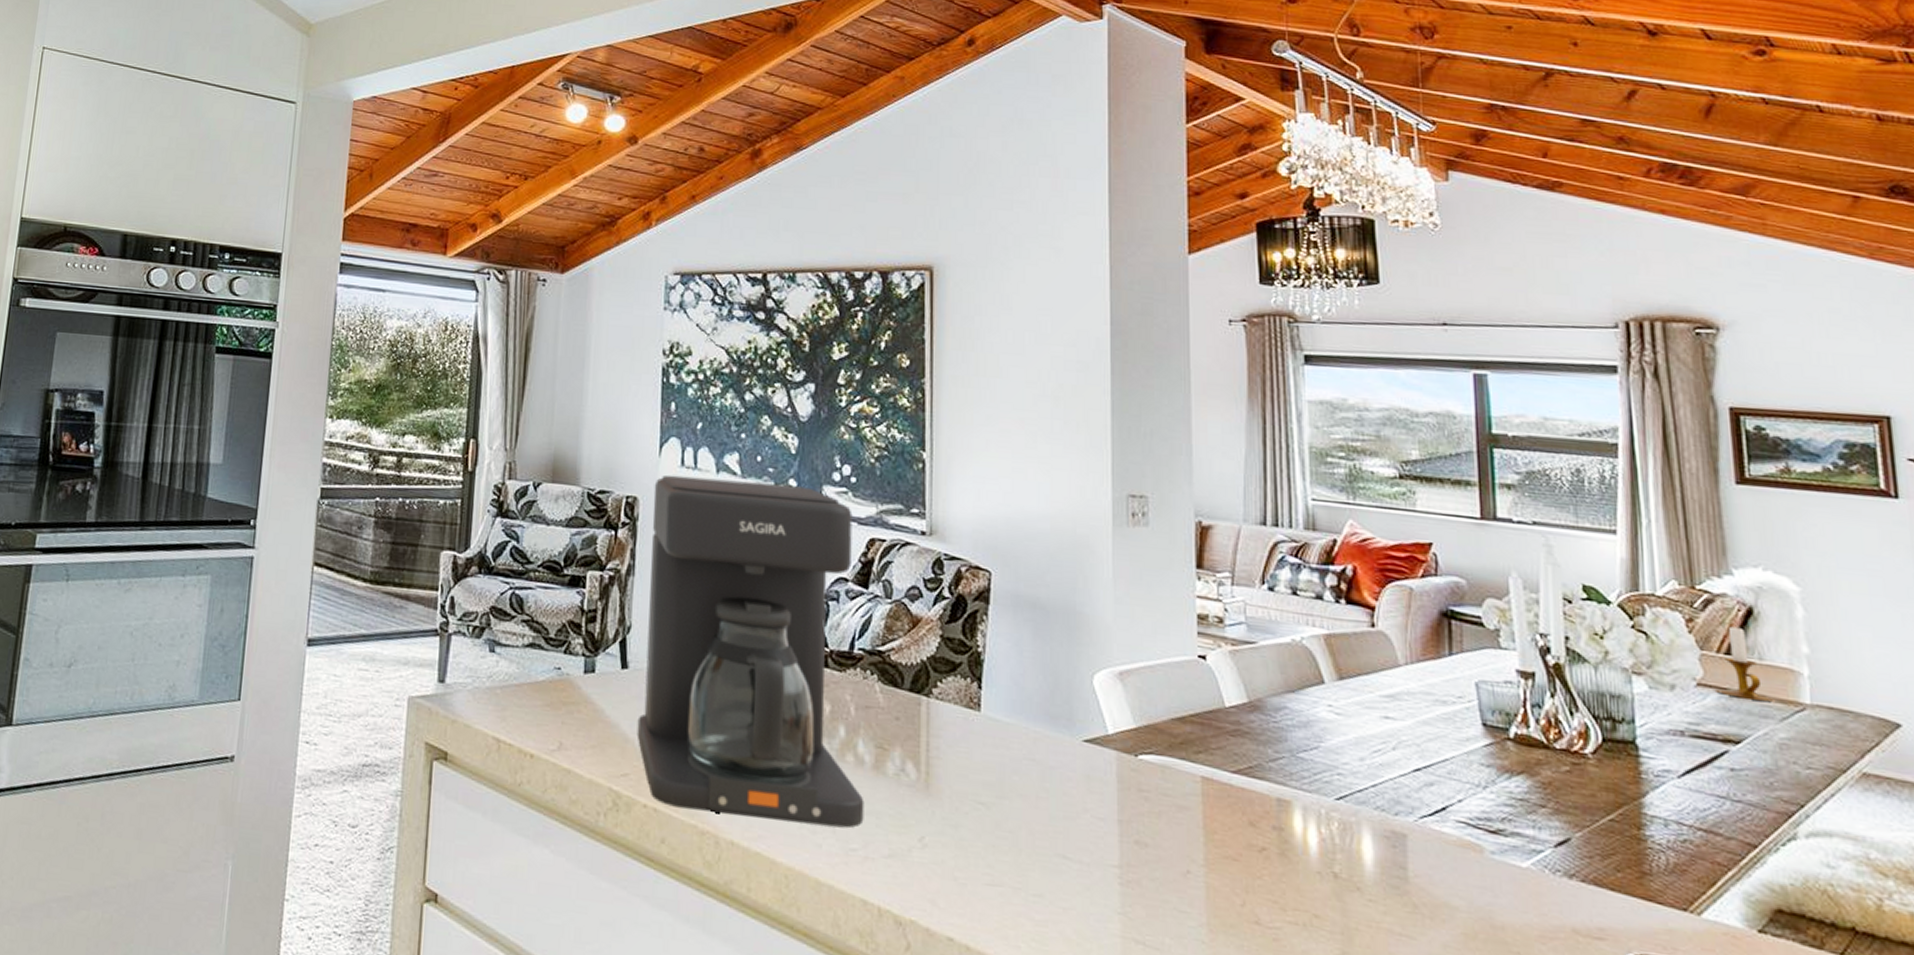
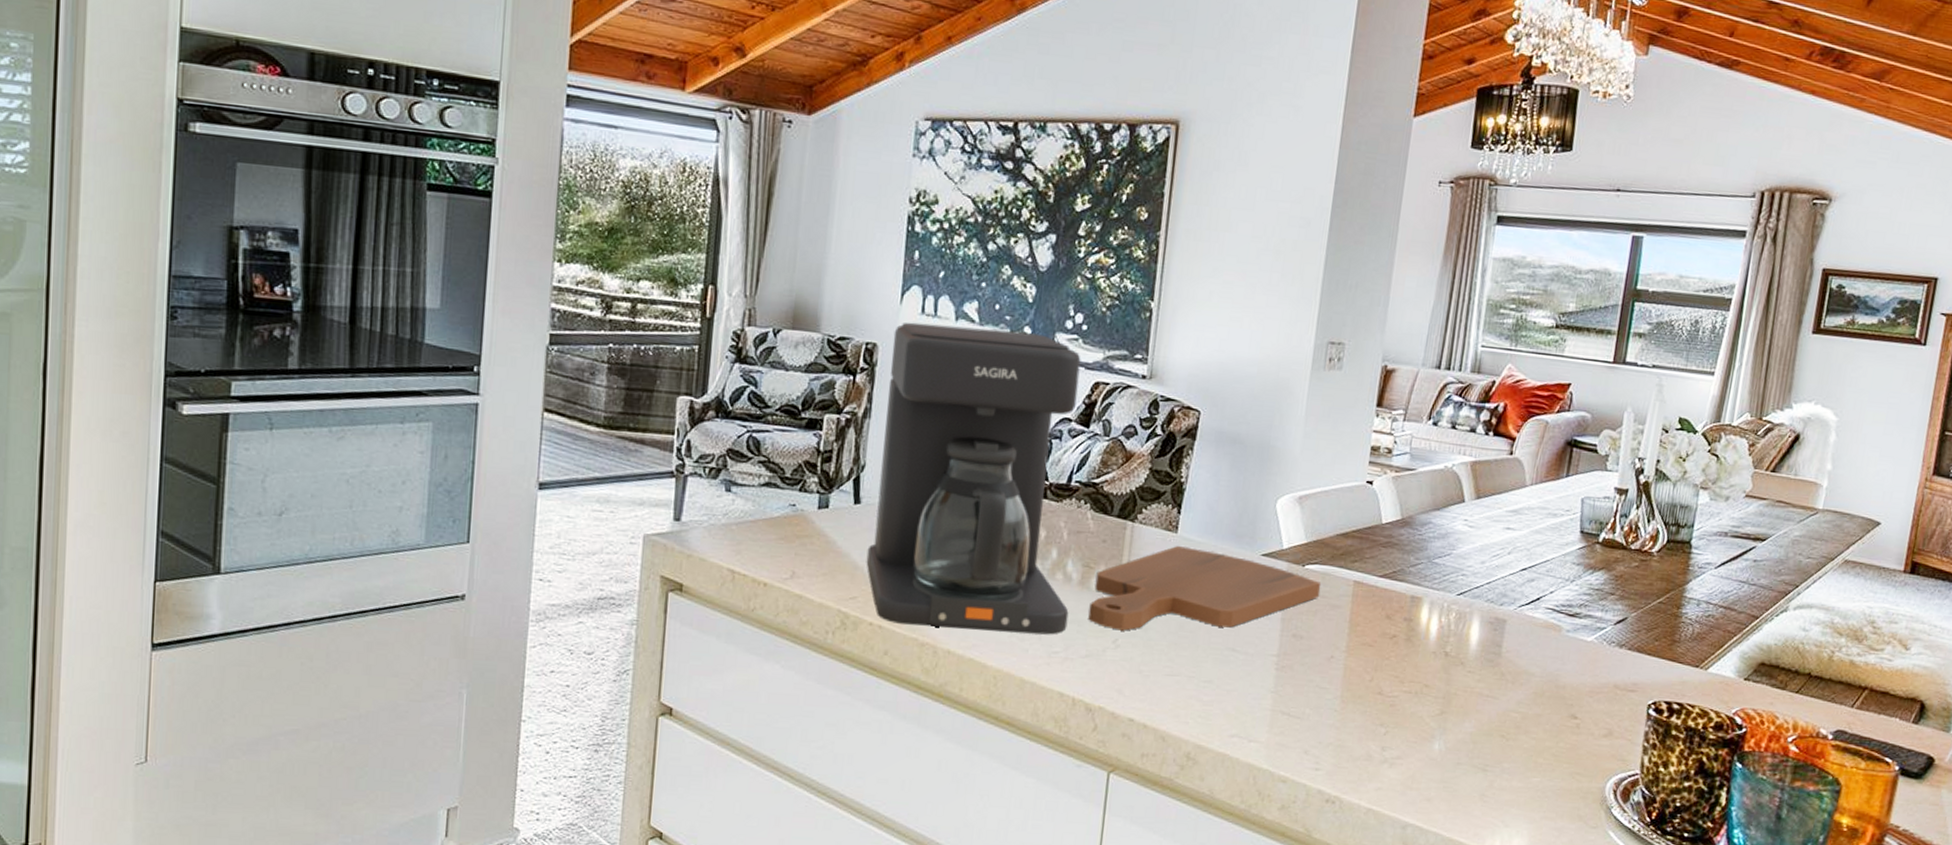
cutting board: none [887,725,1162,829] -> present [1088,545,1322,631]
candlestick: present [1715,626,1774,702] -> none [1757,449,1798,508]

